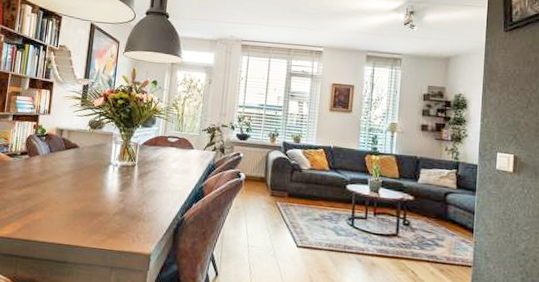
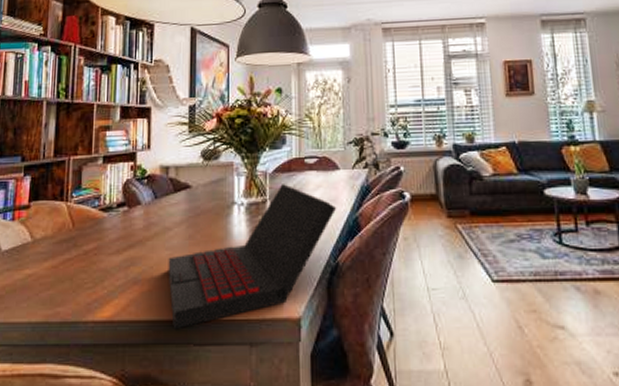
laptop: none [55,154,188,250] -> present [168,184,337,330]

